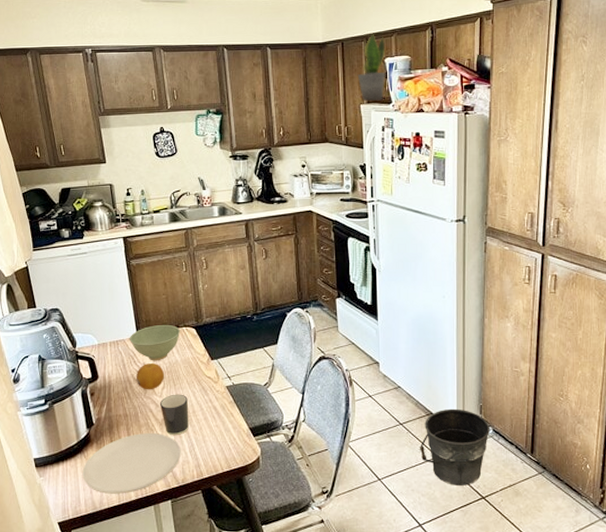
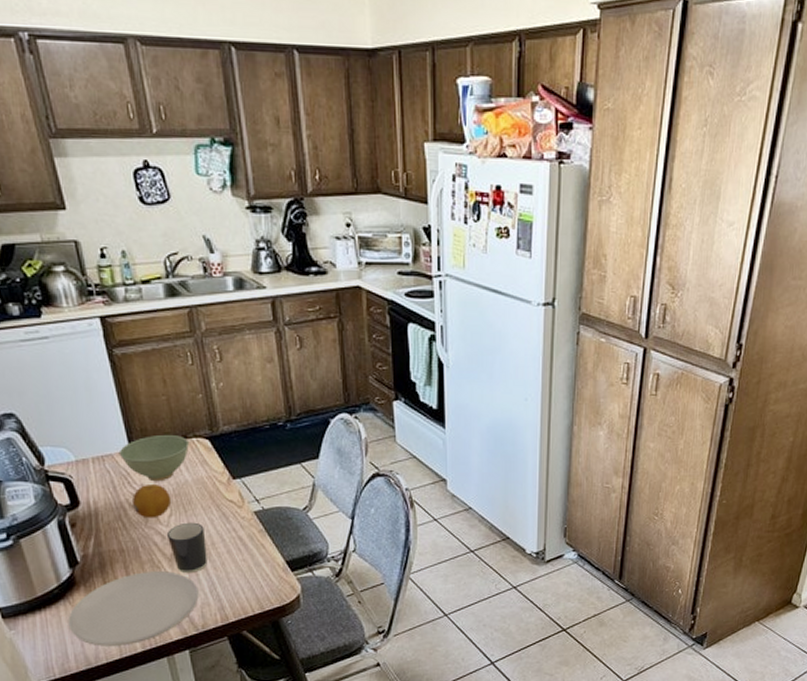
potted plant: present [357,34,386,102] -> none [419,41,458,140]
bucket: present [420,408,491,486] -> none [494,532,576,618]

